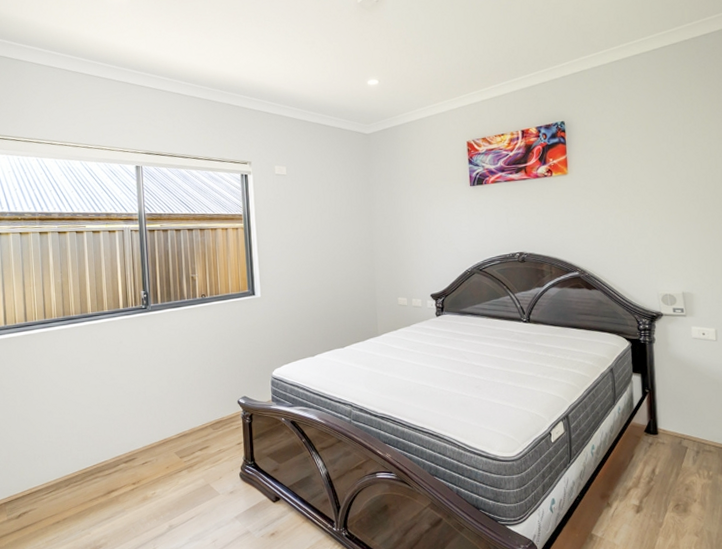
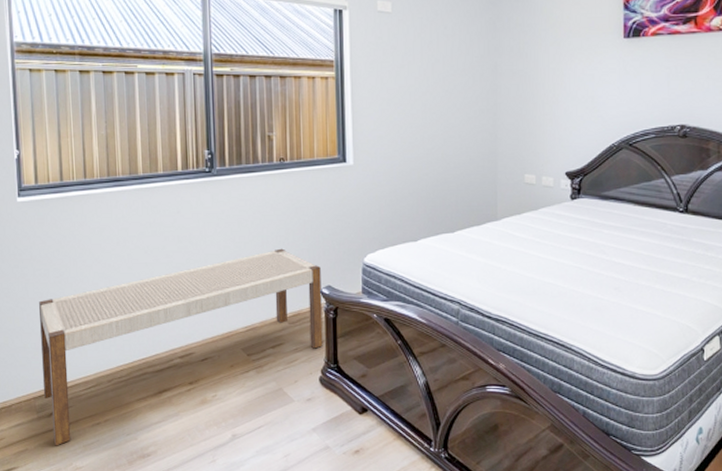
bench: none [8,367,242,543] -> present [39,248,323,446]

